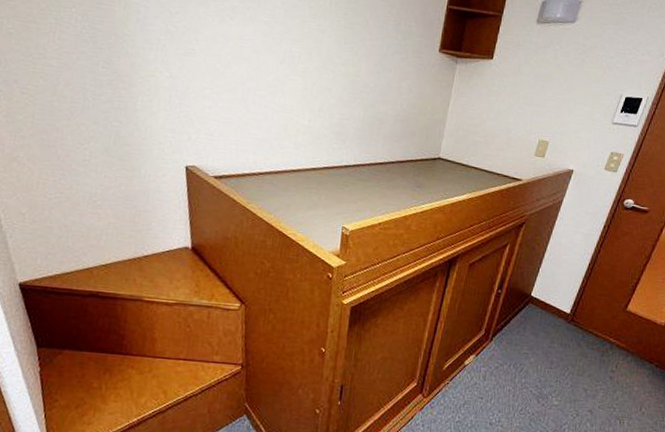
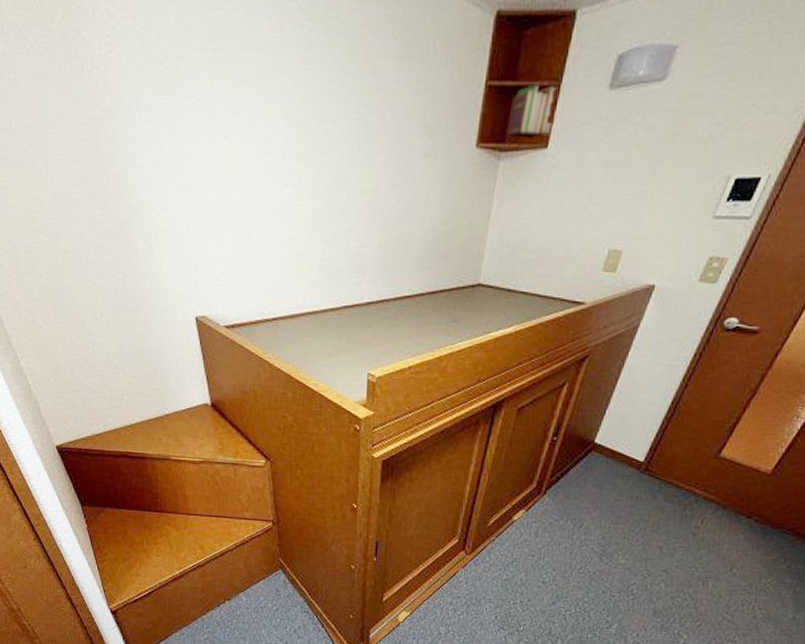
books: none [463,11,501,51] -> present [507,82,559,138]

